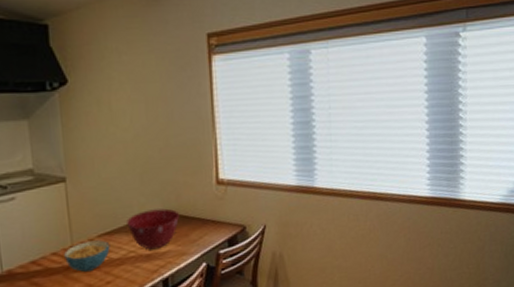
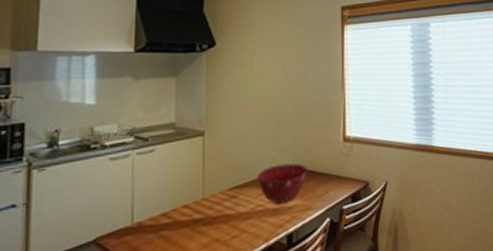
cereal bowl: present [64,240,110,272] -> none [195,193,240,226]

